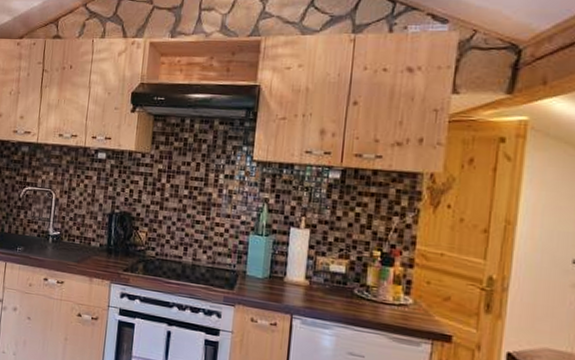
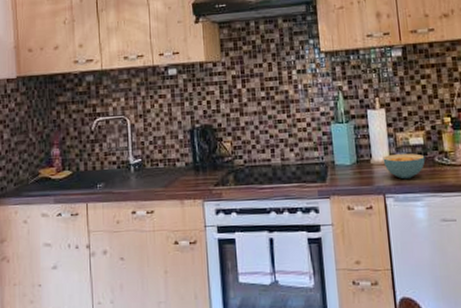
cereal bowl: none [297,276,344,305] -> present [383,153,425,180]

